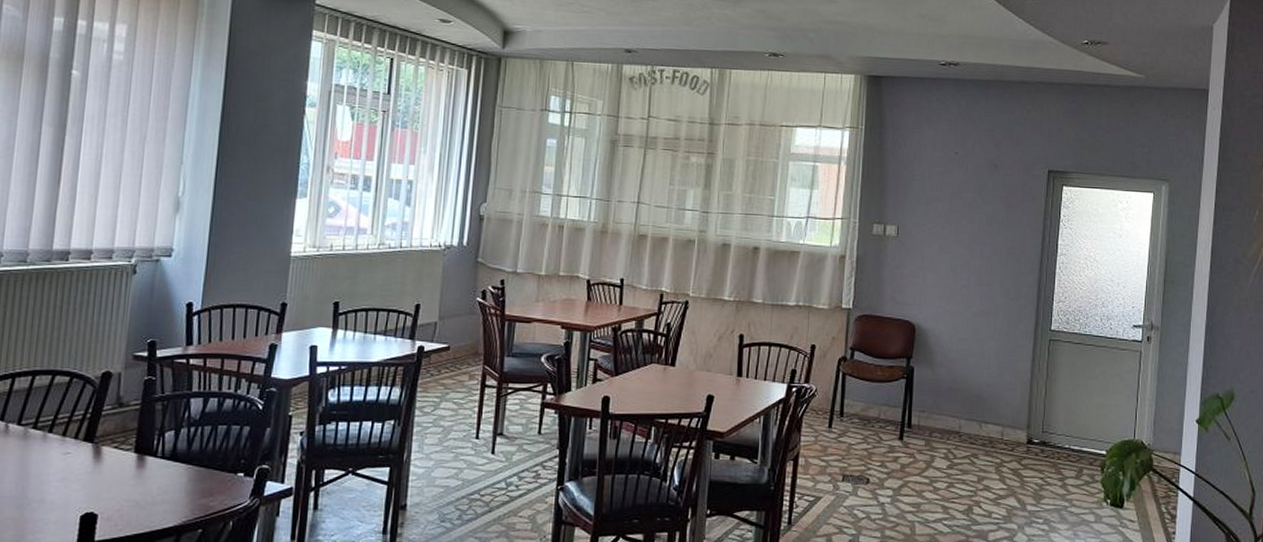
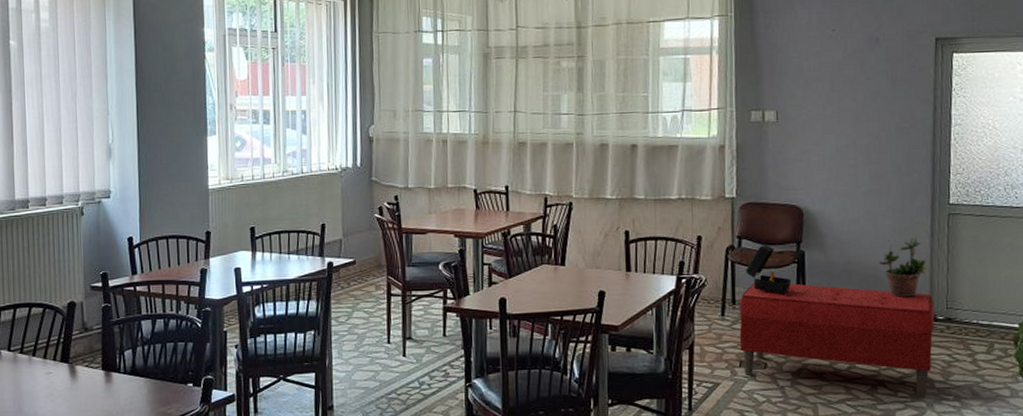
bench: none [844,396,1031,519] -> present [739,283,935,397]
jewelry box: none [856,357,899,409] -> present [746,244,792,294]
potted plant: none [982,360,1028,419] -> present [878,237,929,297]

